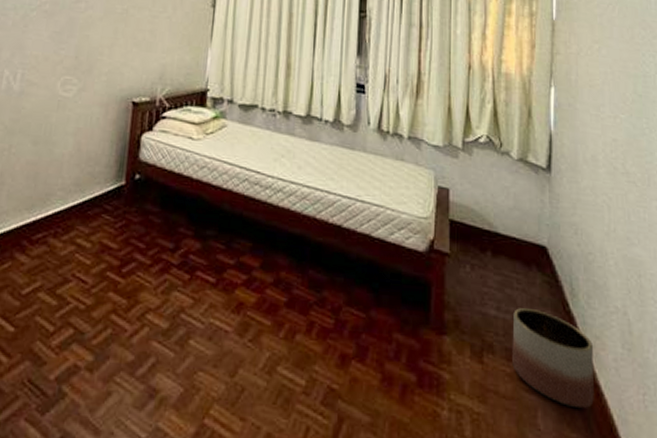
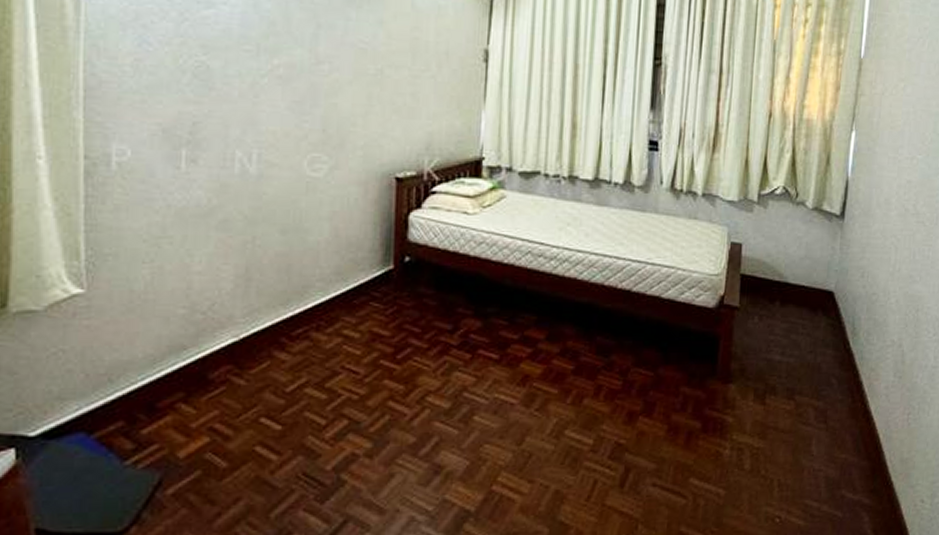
planter: present [512,308,594,408] -> none [792,351,869,432]

